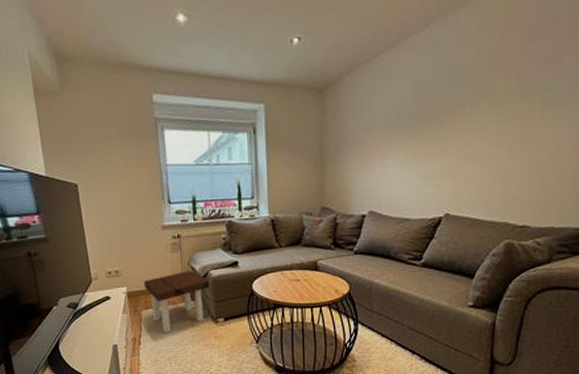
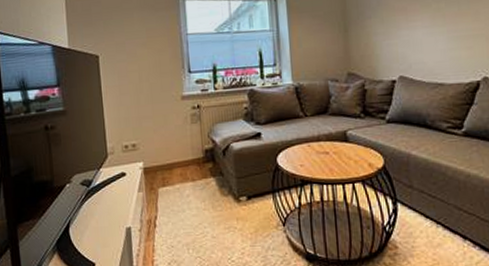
side table: present [143,271,209,333] -> none [161,143,231,214]

